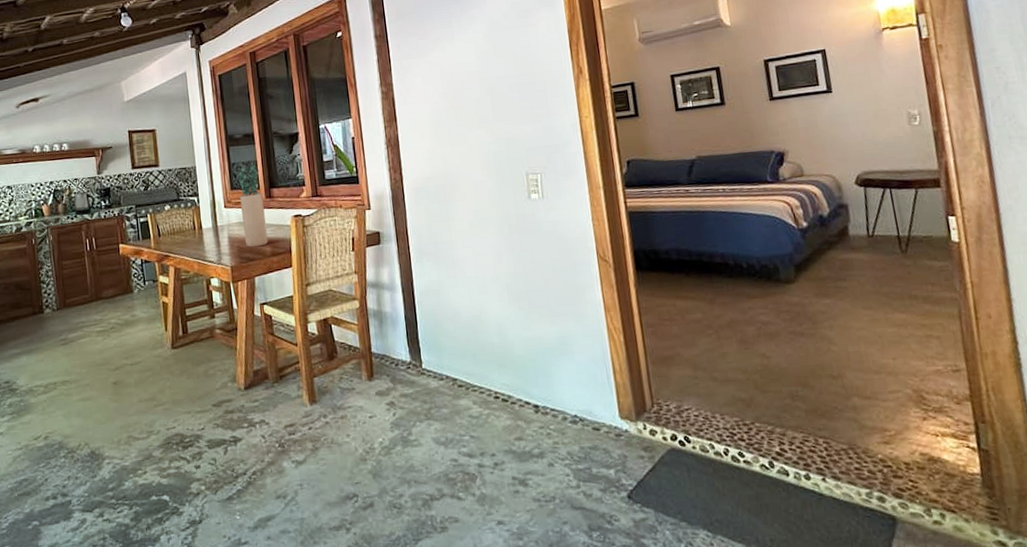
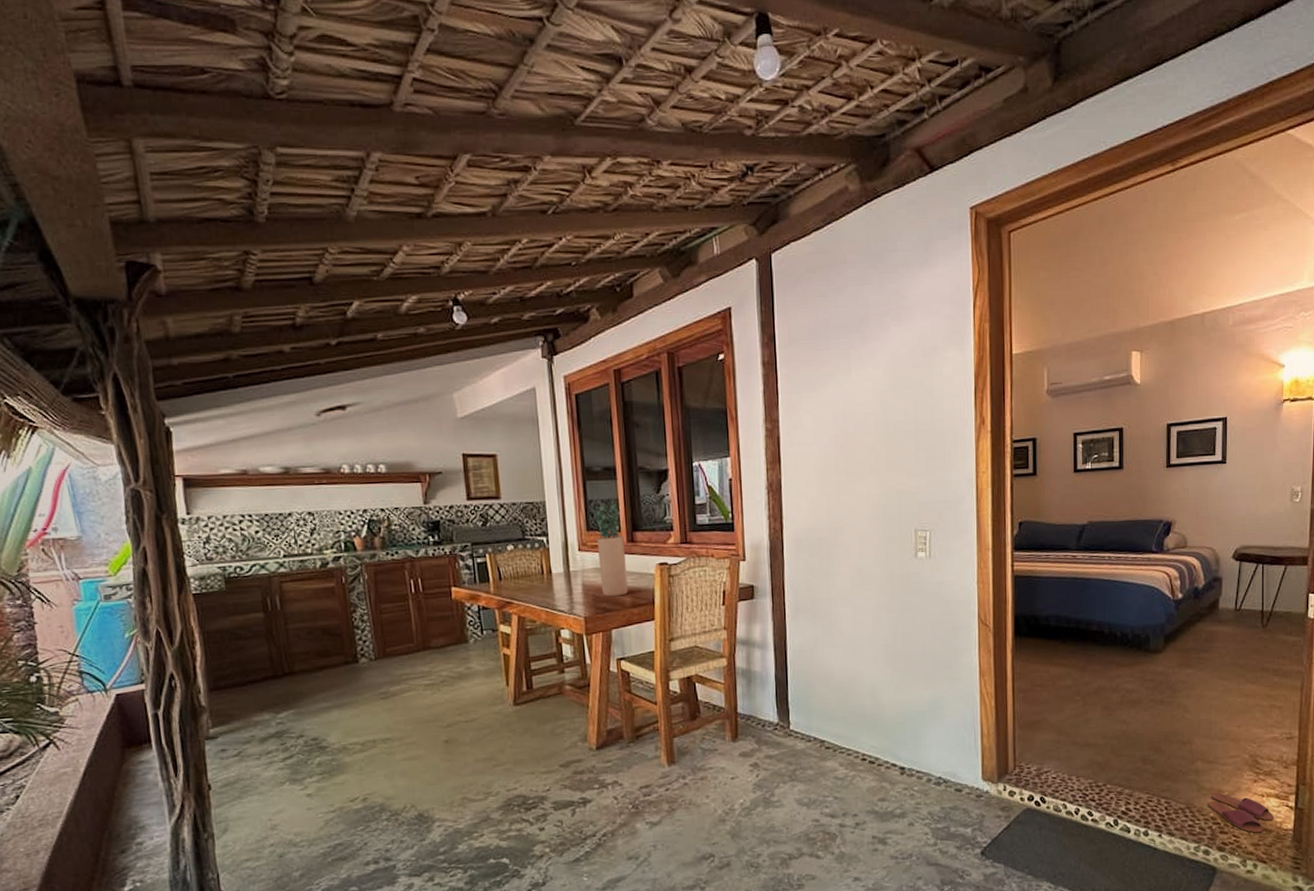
kettle: present [74,191,95,215] -> none [394,523,421,551]
slippers: none [873,431,955,478] -> present [1208,792,1274,833]

